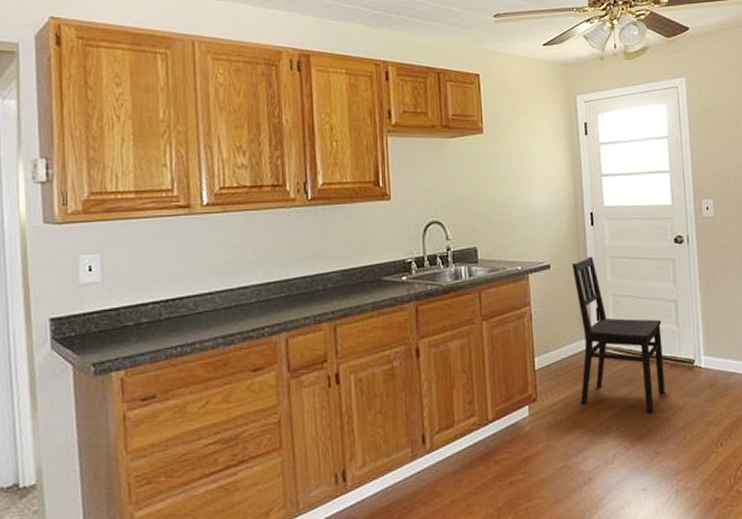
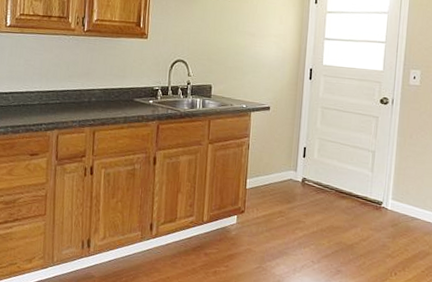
dining chair: present [572,256,665,414] -> none [280,104,359,239]

